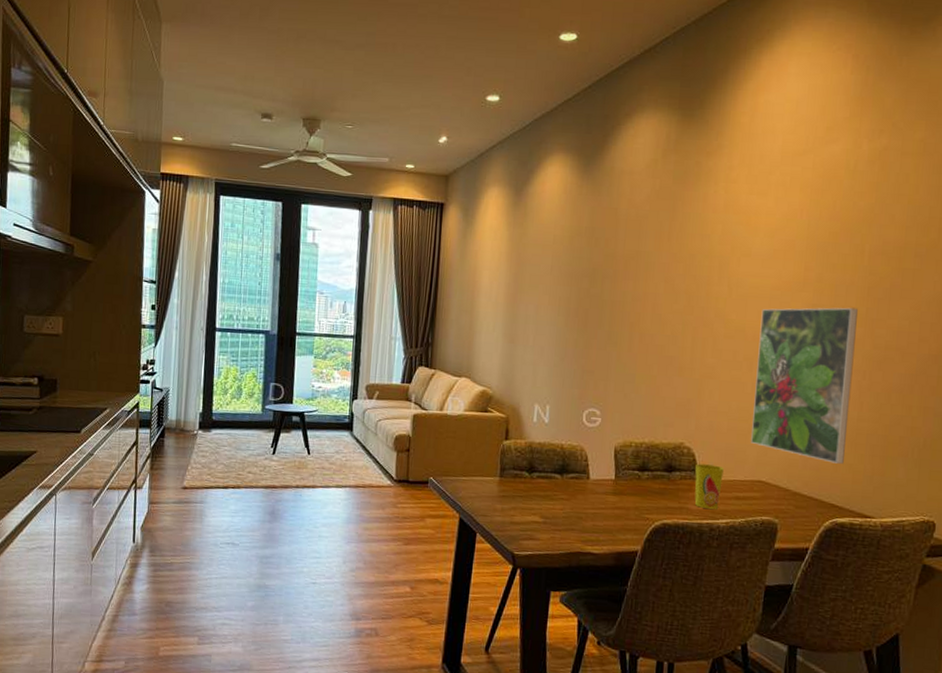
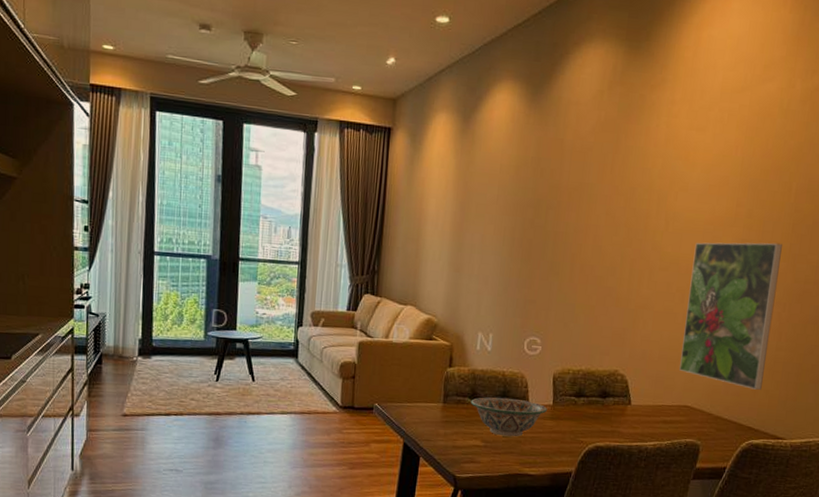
decorative bowl: none [528,471,609,513] -> present [470,397,547,437]
cup: present [694,463,725,509] -> none [626,390,655,432]

